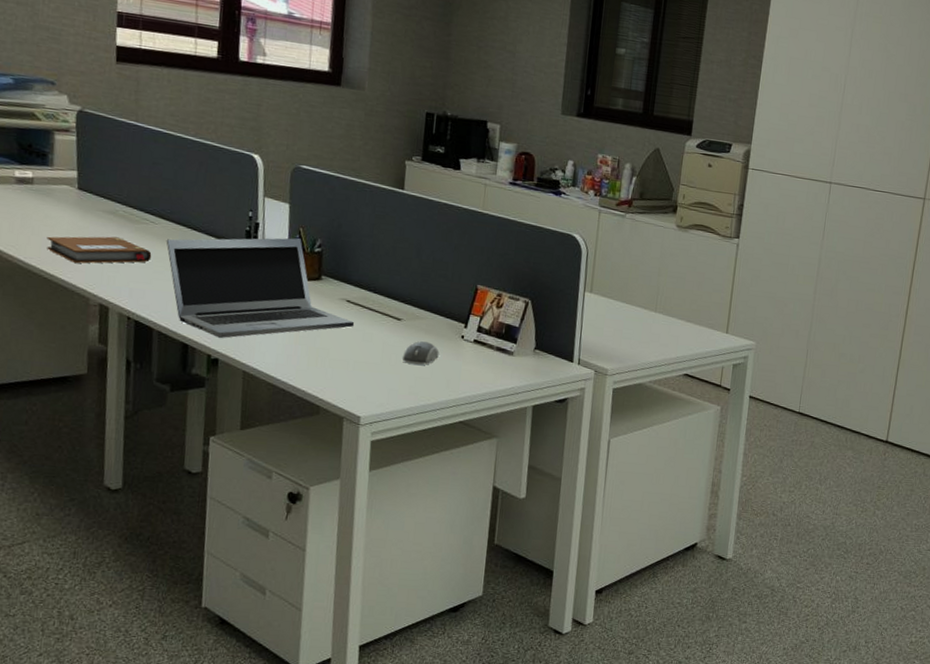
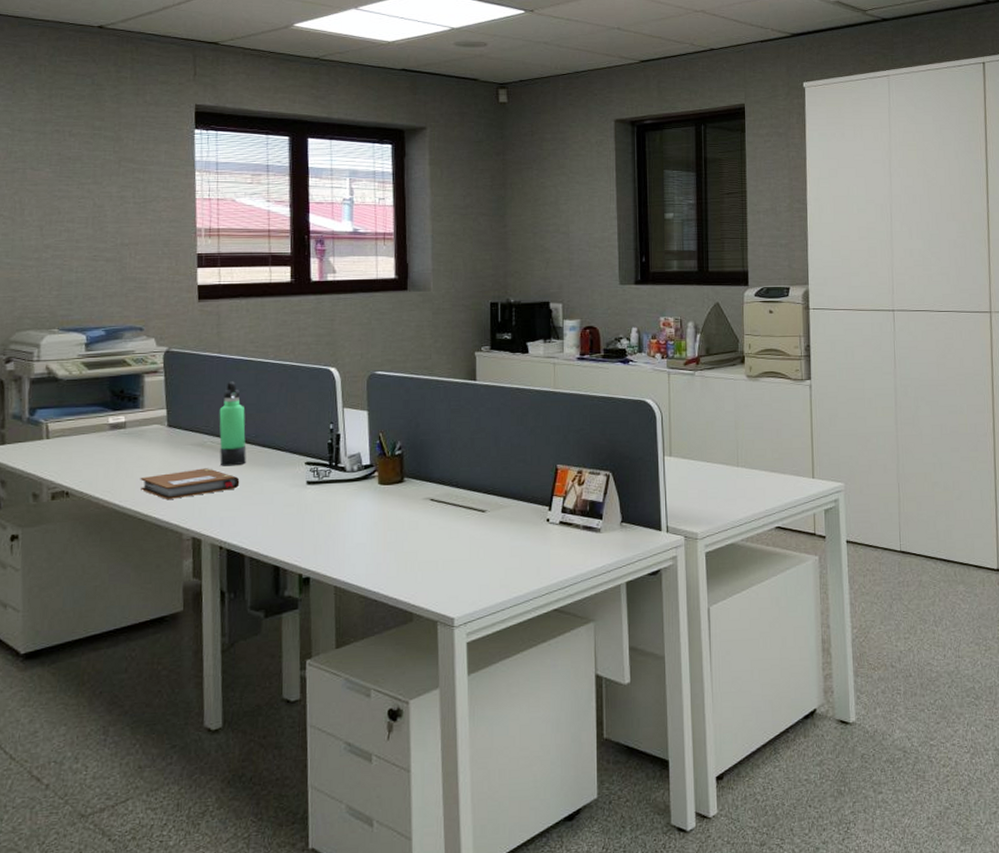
thermos bottle: none [131,152,161,240] -> present [219,381,247,466]
laptop: present [166,238,355,339] -> none [252,444,440,556]
computer mouse: present [402,341,439,365] -> none [490,530,526,555]

